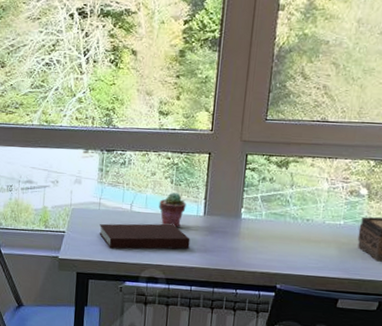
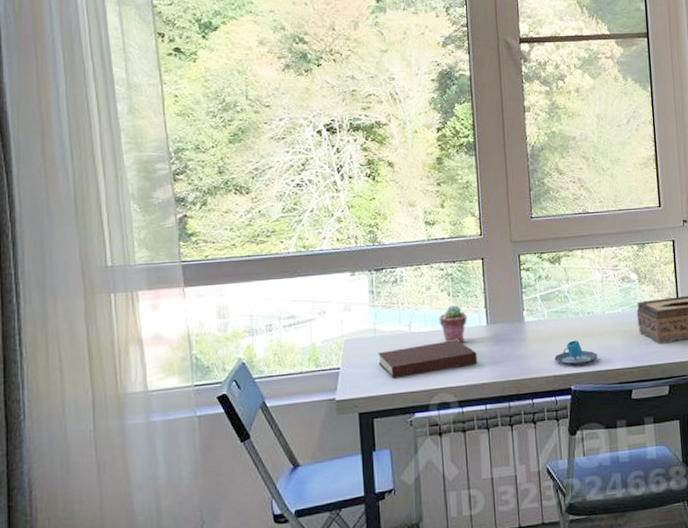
mug: none [264,243,310,267] -> present [554,340,598,365]

